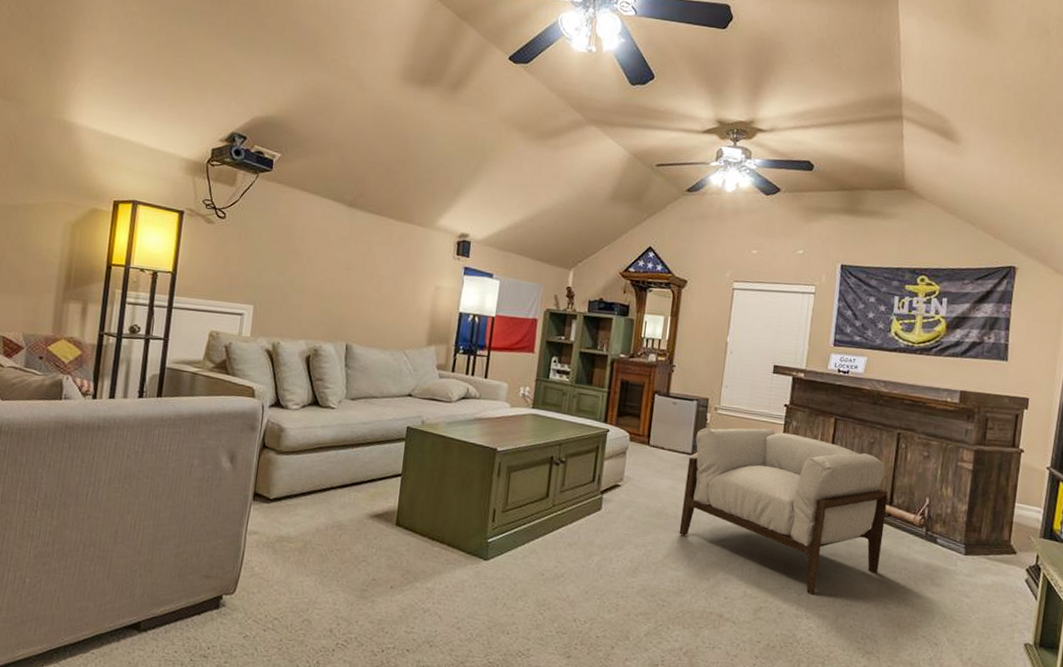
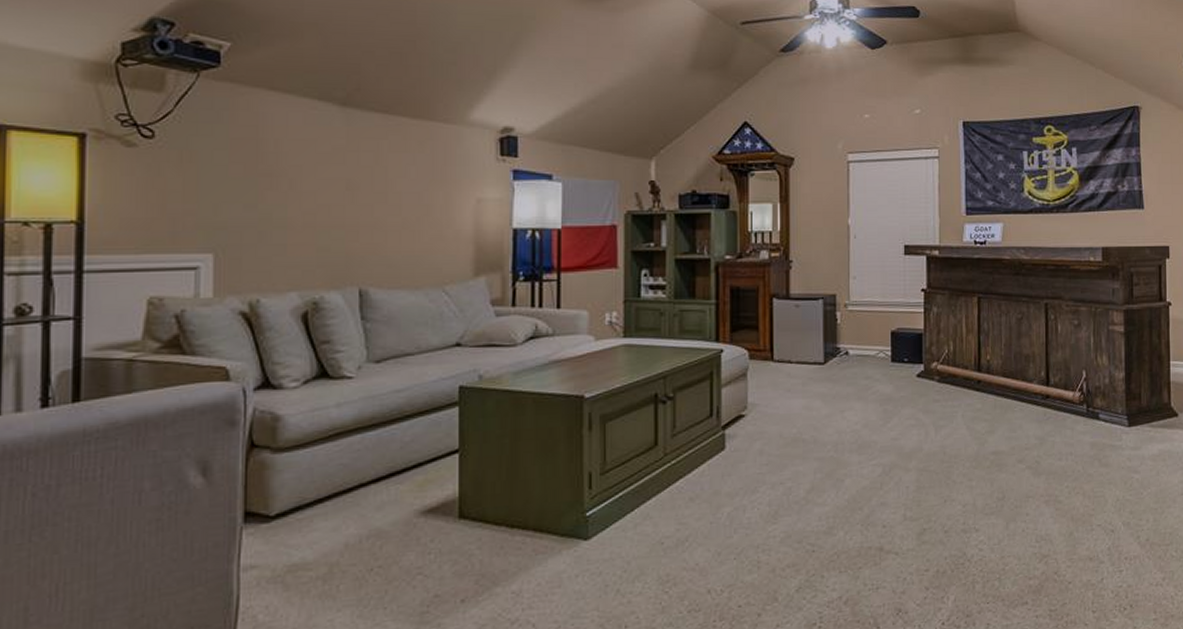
armchair: present [679,427,888,596] -> none [821,319,1044,504]

